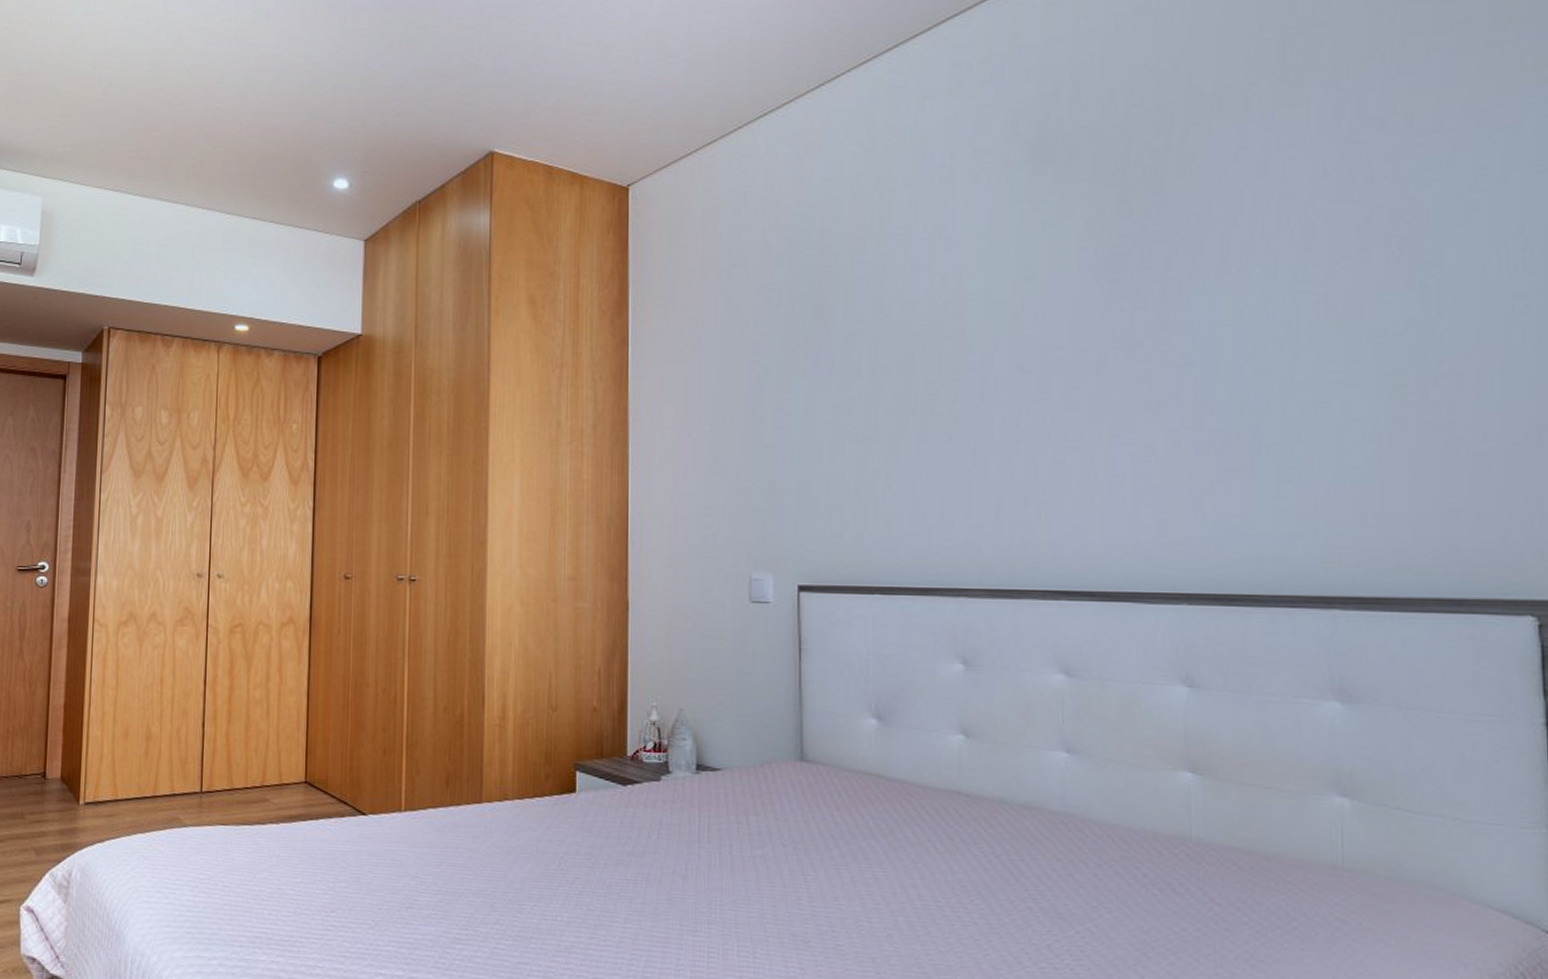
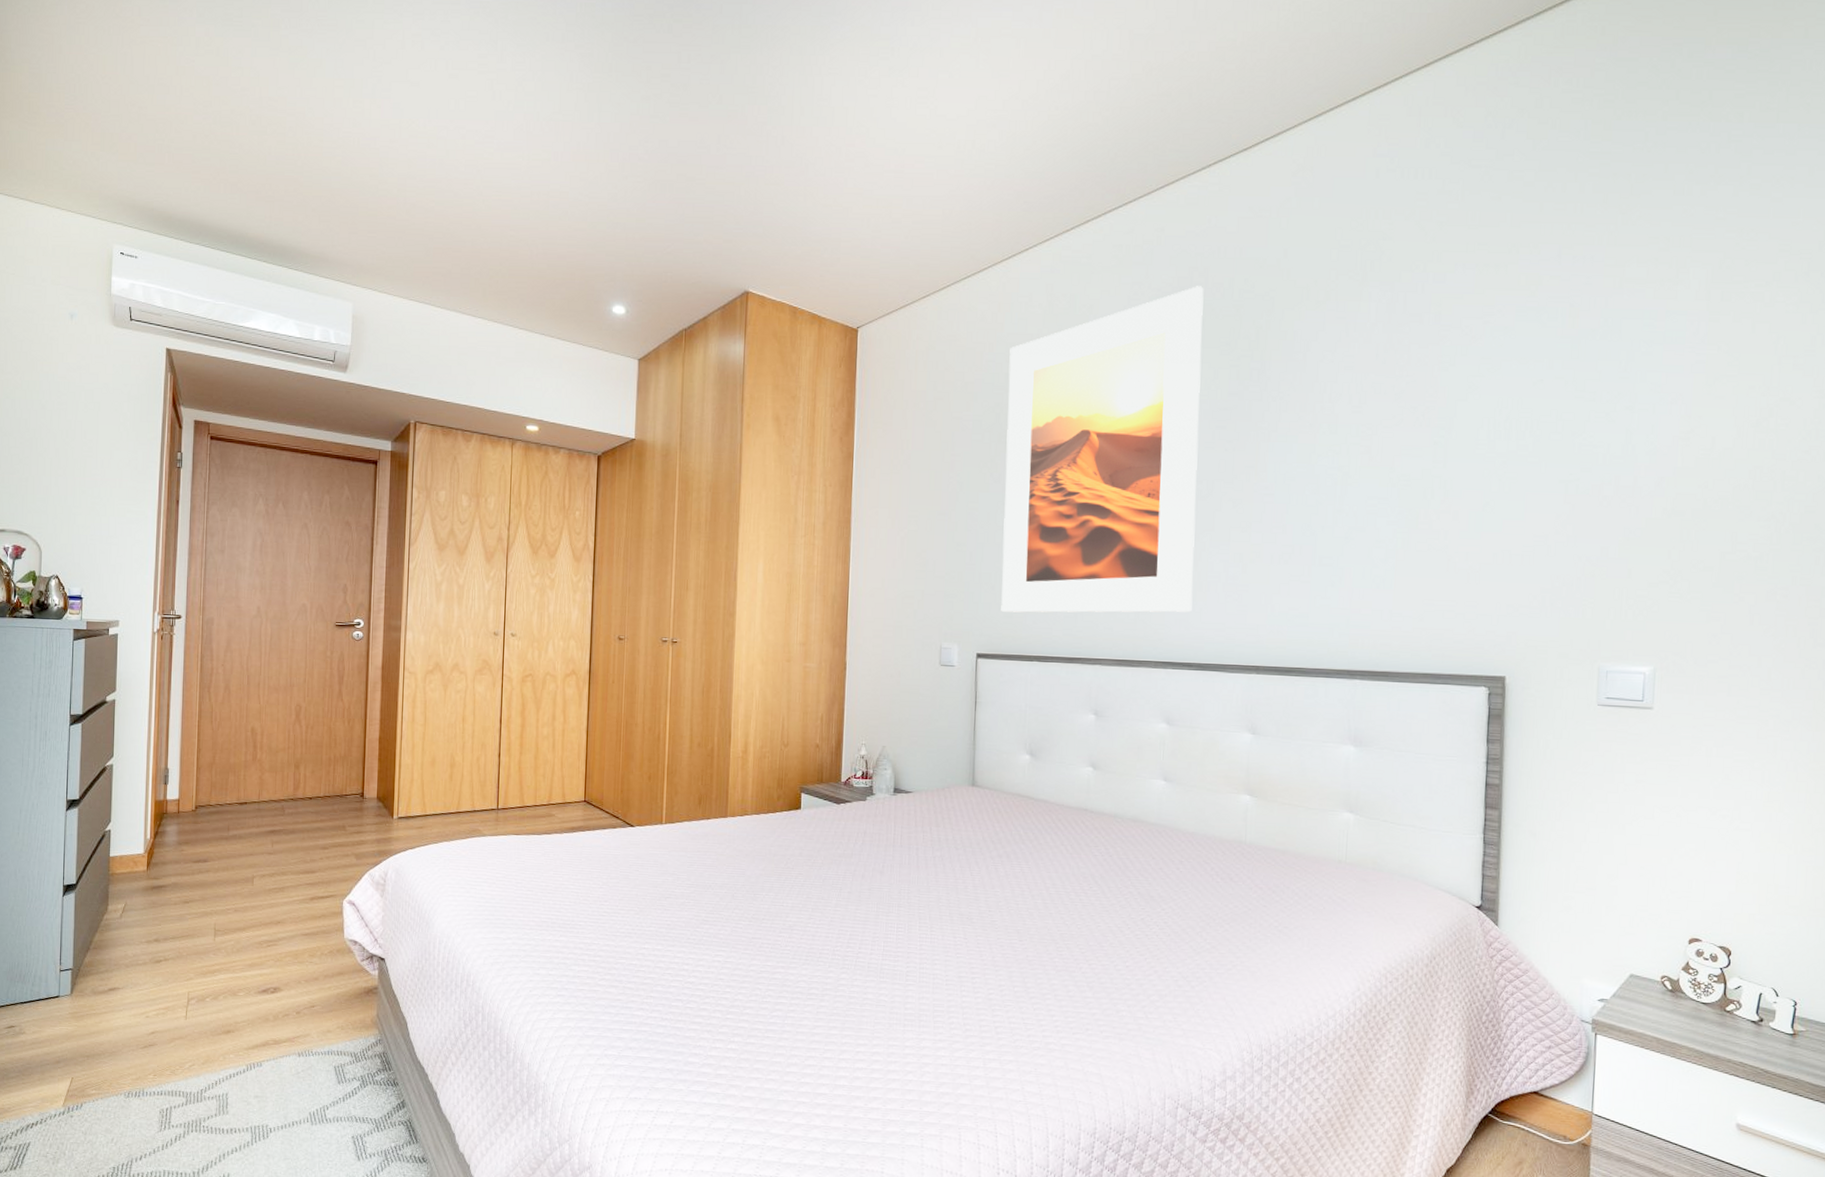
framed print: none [822,104,1089,531] -> present [1001,286,1204,613]

